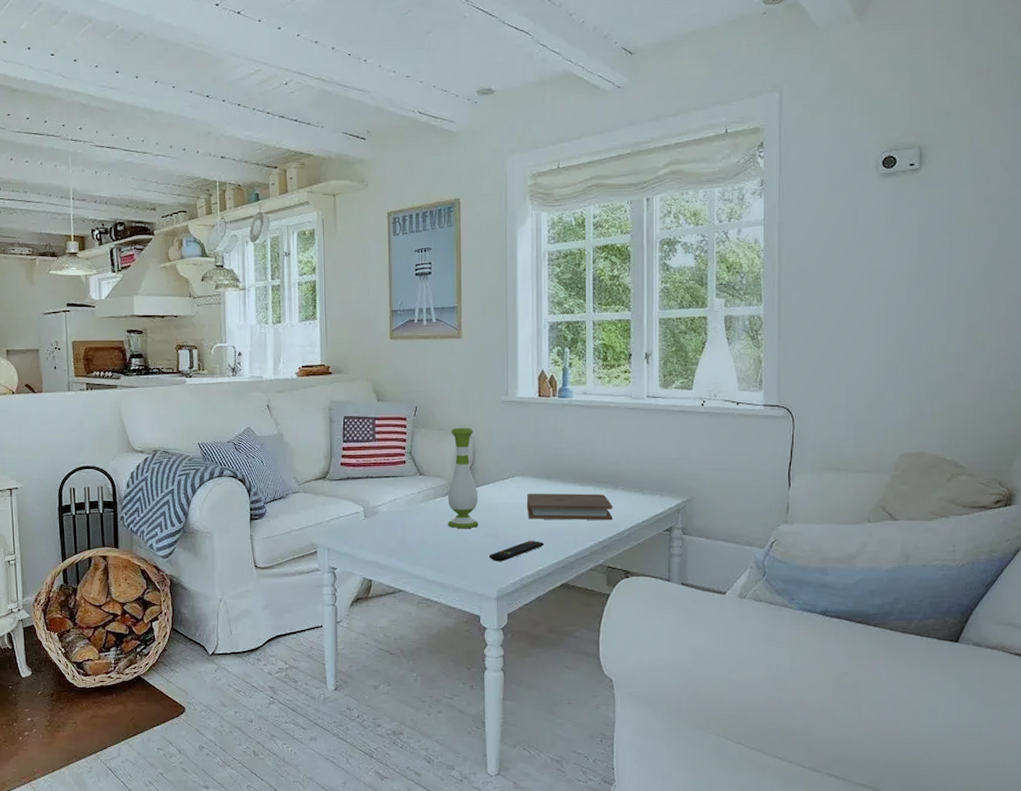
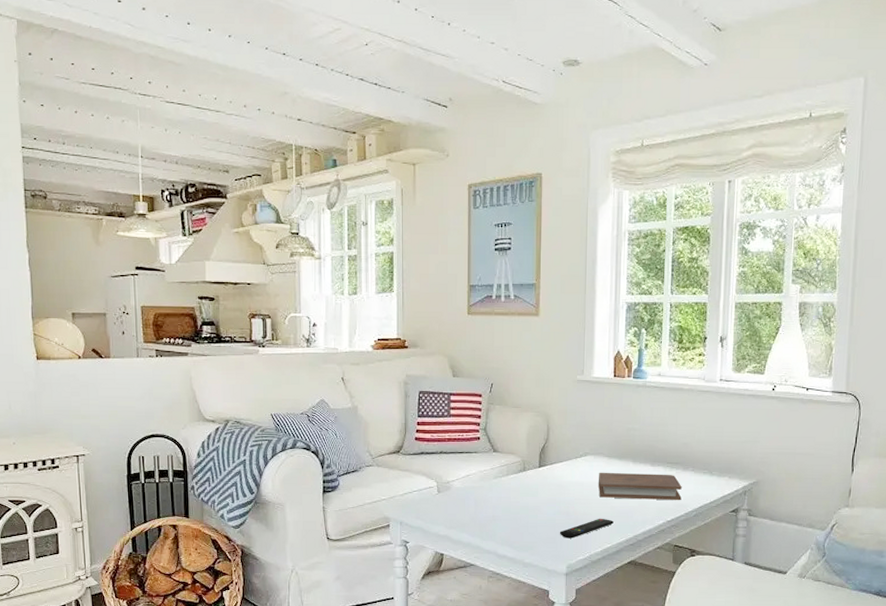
vase: present [447,428,479,528] -> none [520,406,551,505]

